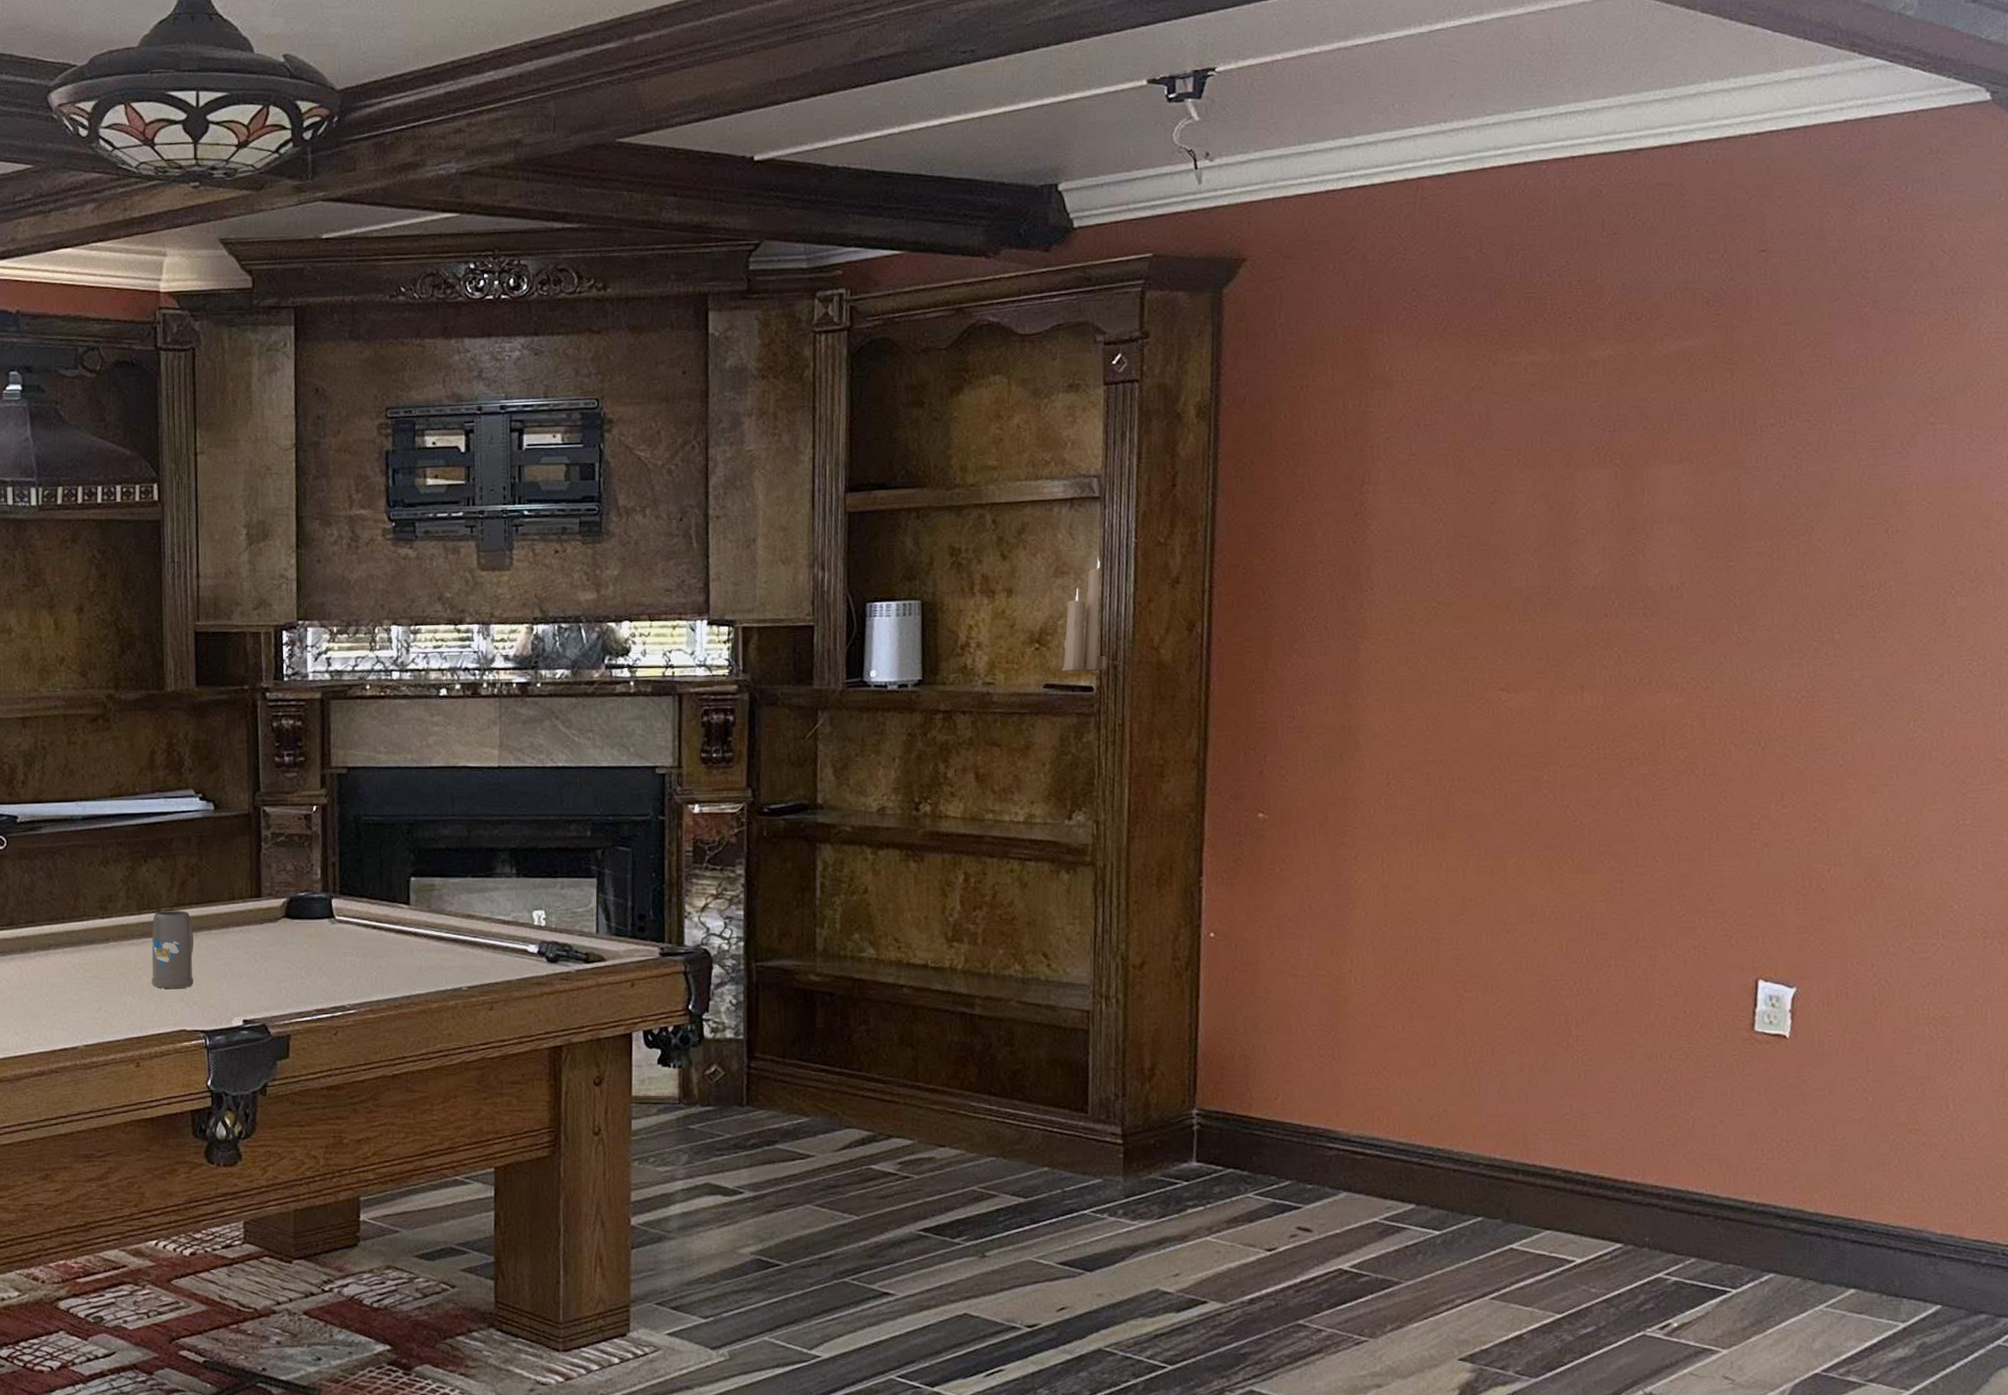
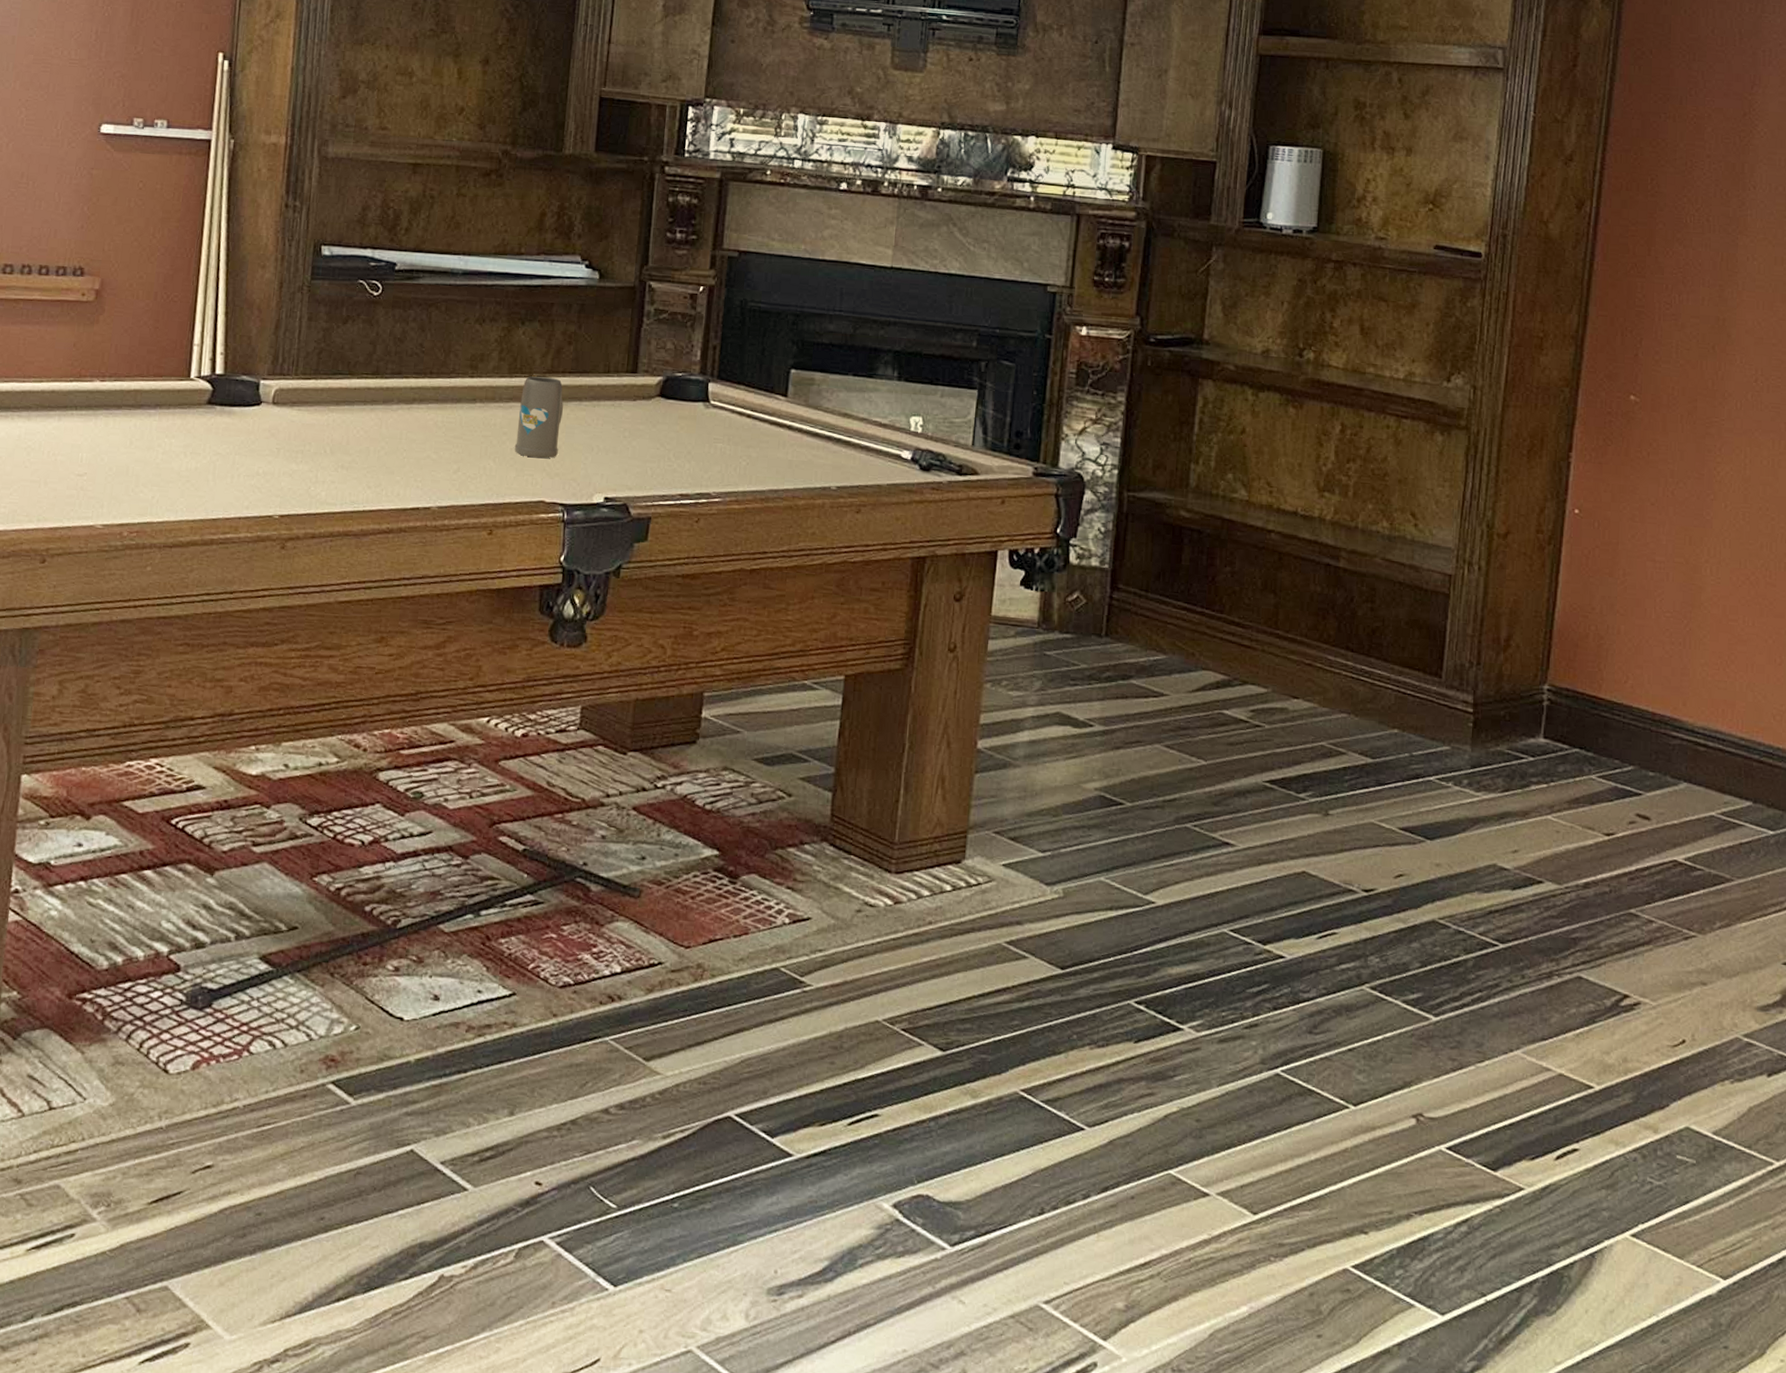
candle: present [1061,558,1107,672] -> none [1452,127,1499,239]

